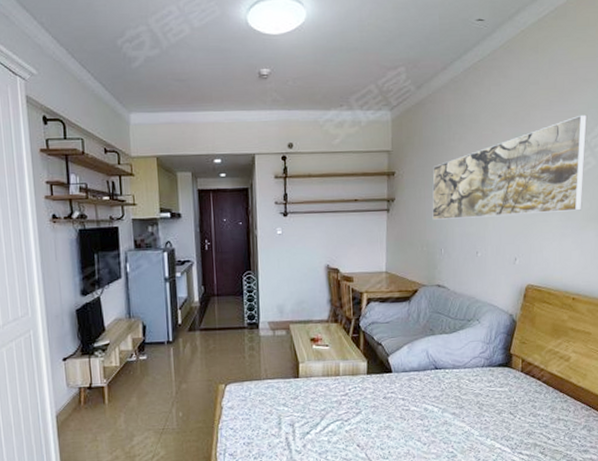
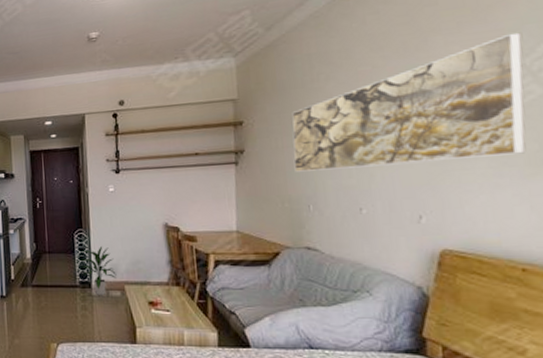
indoor plant: none [249,288,283,335] -> present [81,246,117,295]

